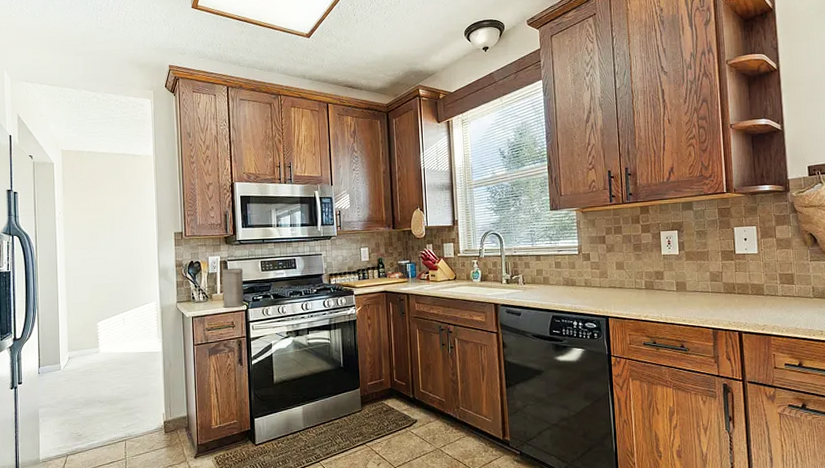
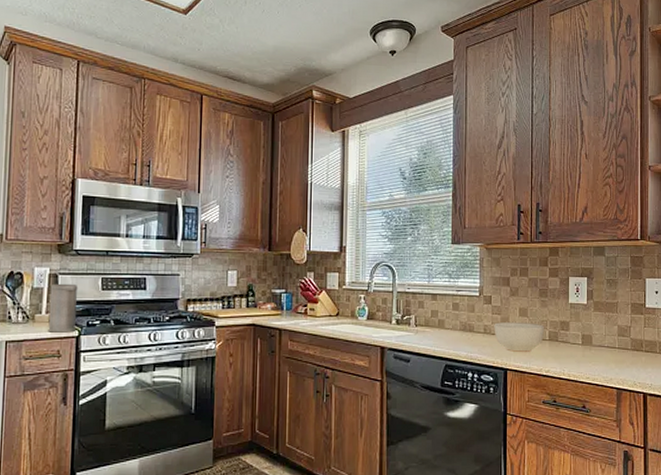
bowl: none [594,274,641,302] -> present [494,322,545,353]

